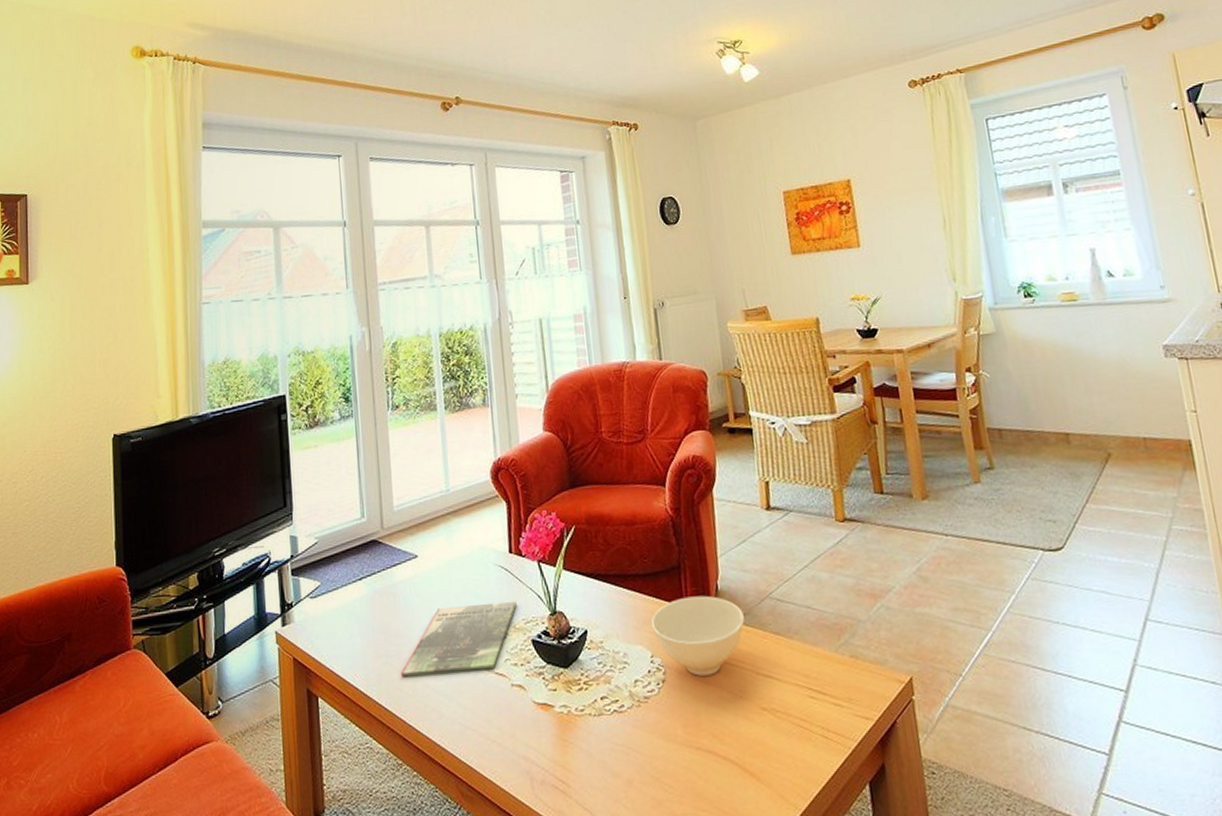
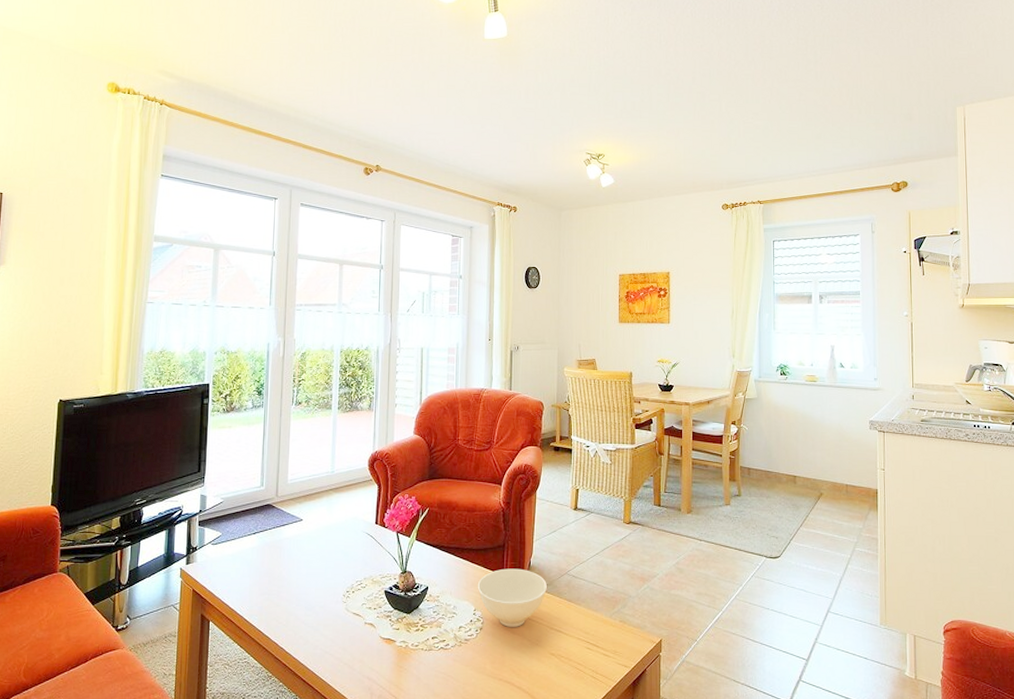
magazine: present [401,601,517,676] -> none [279,560,376,610]

